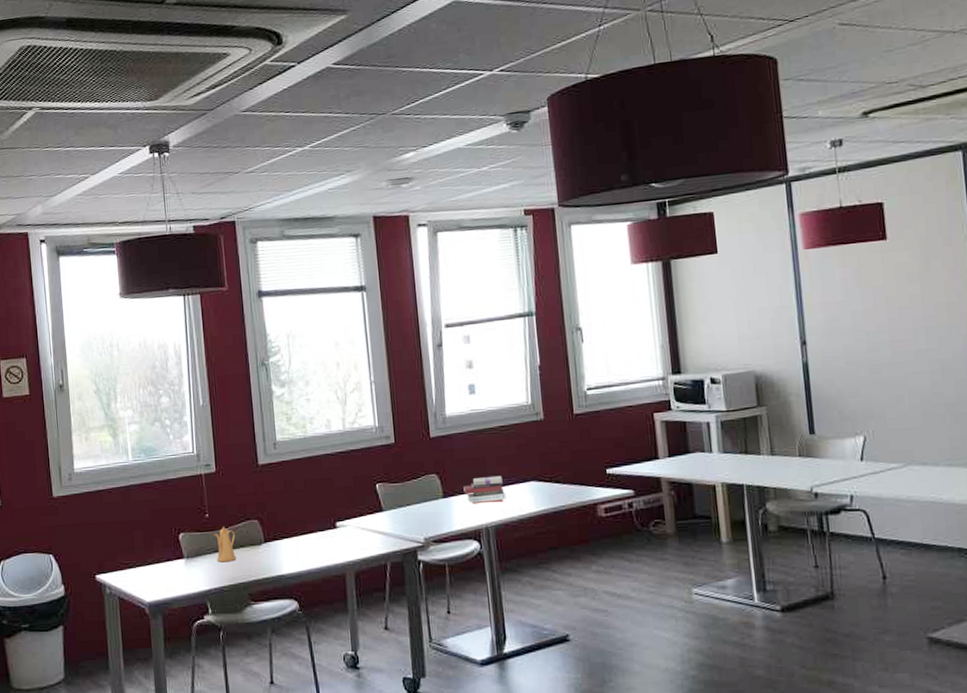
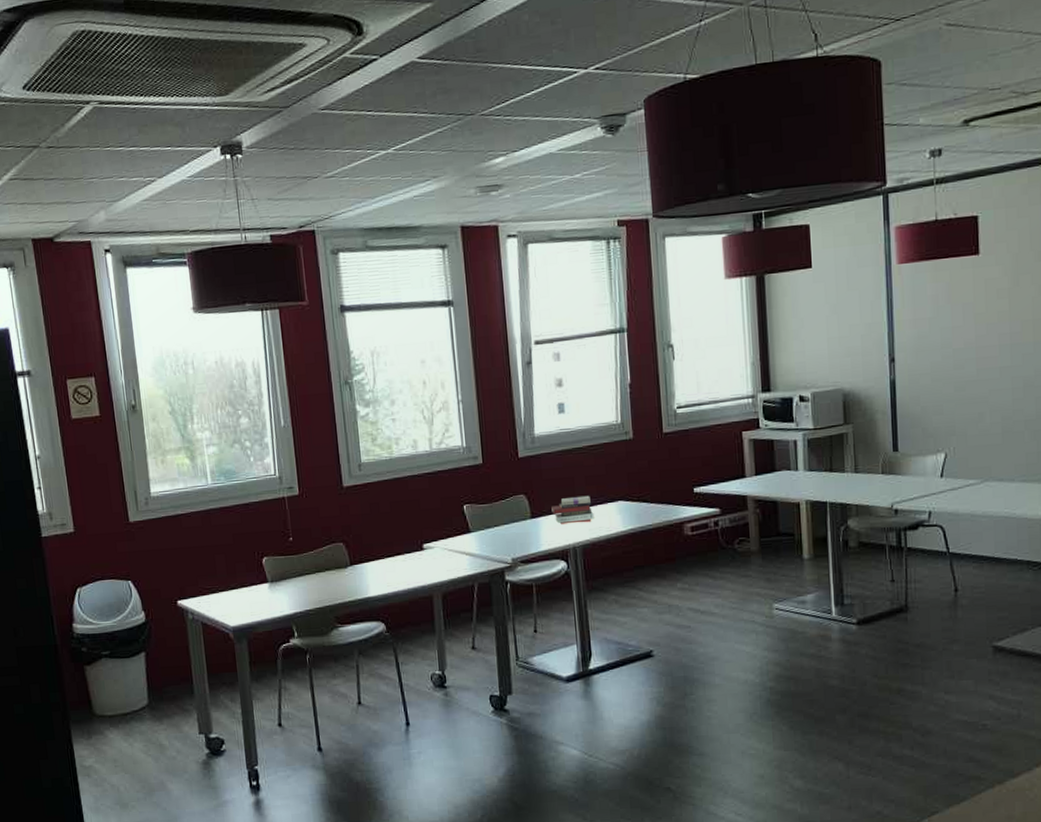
coffee pot: present [213,526,236,563] -> none [298,549,322,586]

